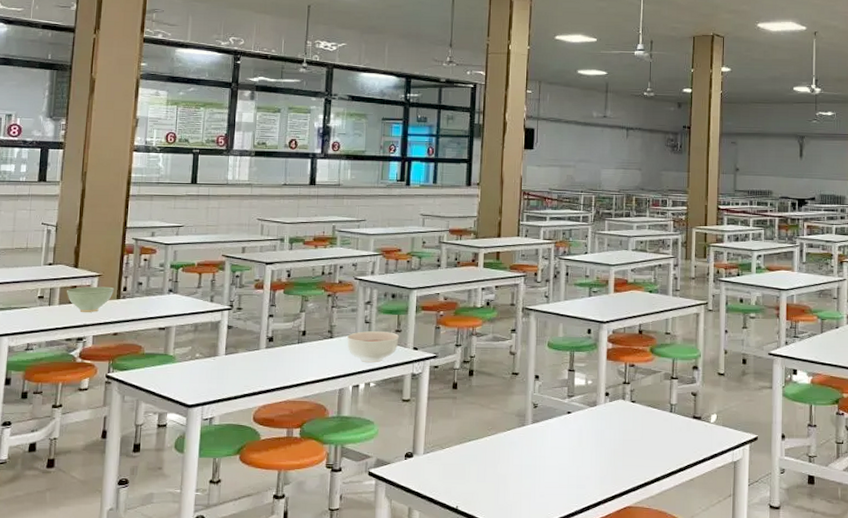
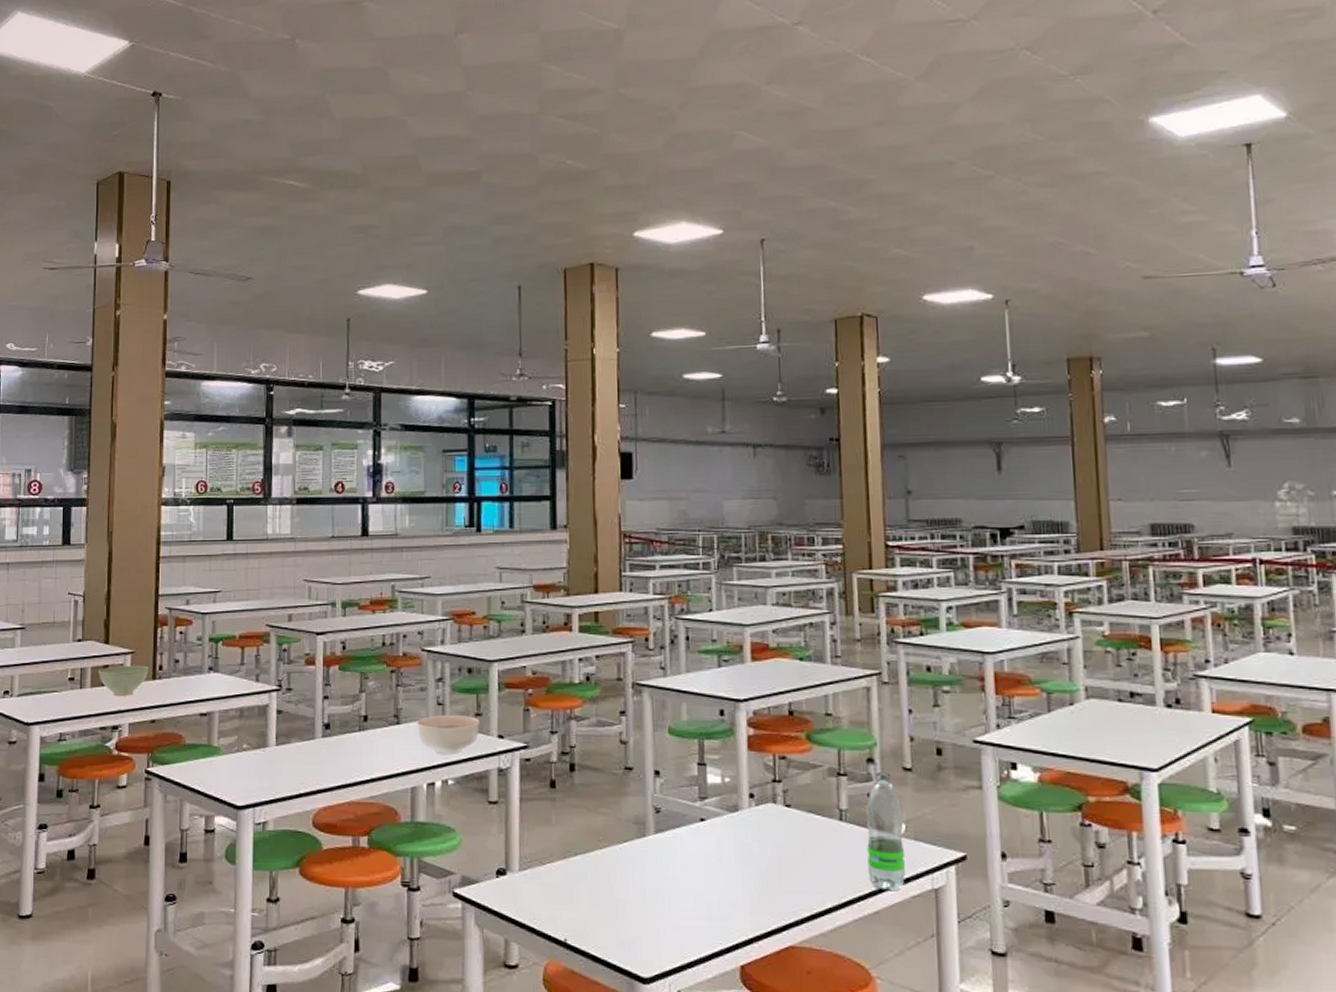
bottle: none [688,376,716,464] -> present [866,772,906,891]

